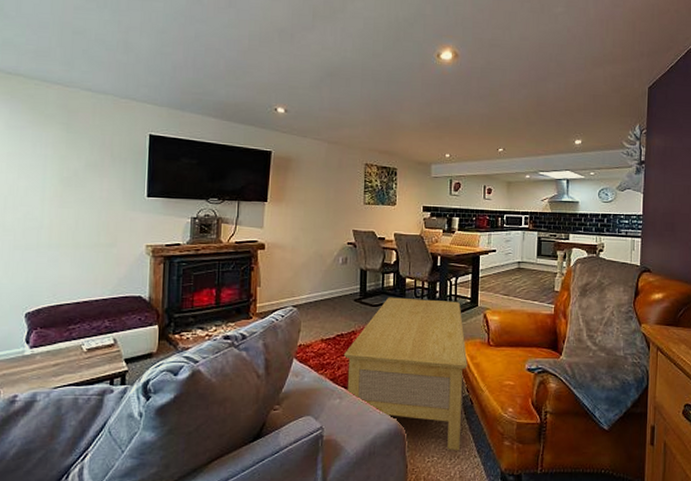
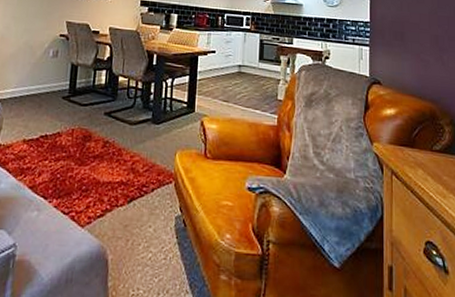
coffee table: present [343,297,468,451] -> none [45,96,182,284]

